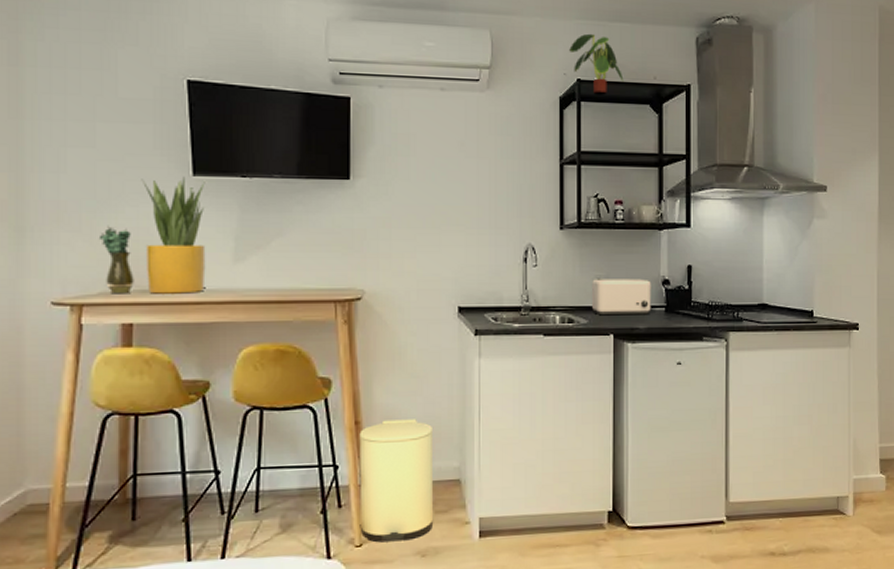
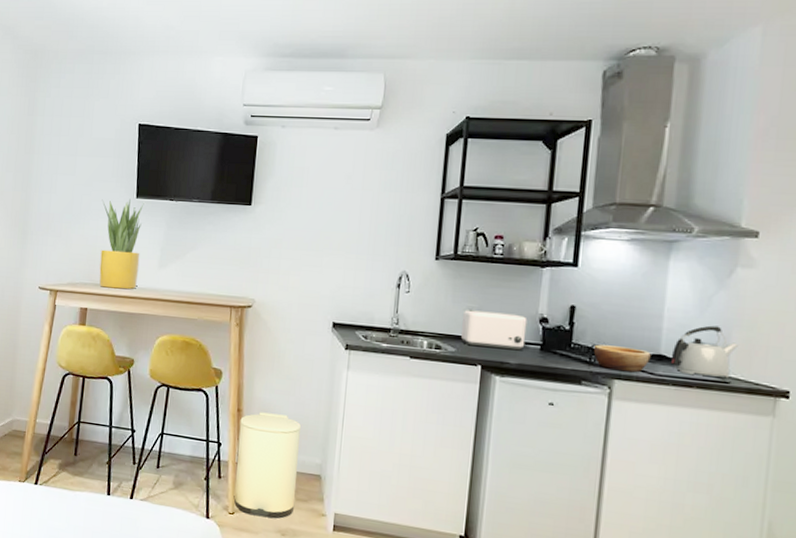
vase: present [98,225,134,294] -> none [71,233,92,286]
plant: present [569,33,624,95] -> none [460,72,516,132]
bowl: none [710,300,756,324] -> present [593,344,651,373]
kettle: none [771,272,820,320] -> present [670,325,738,379]

